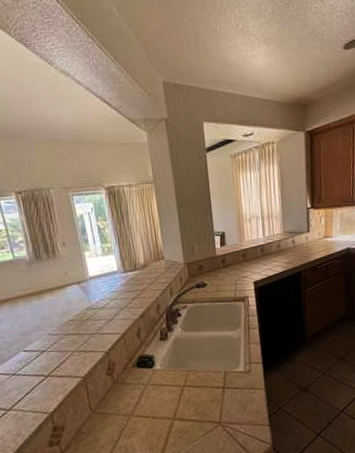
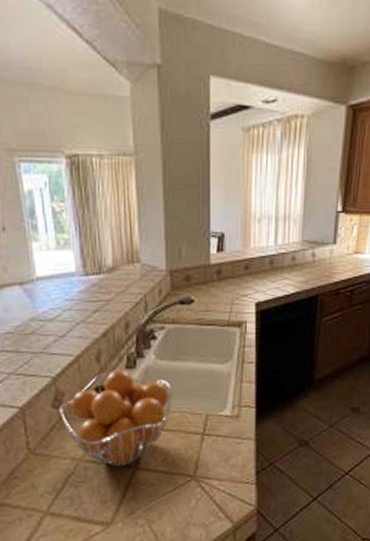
fruit basket: none [112,341,198,419] -> present [60,369,172,467]

